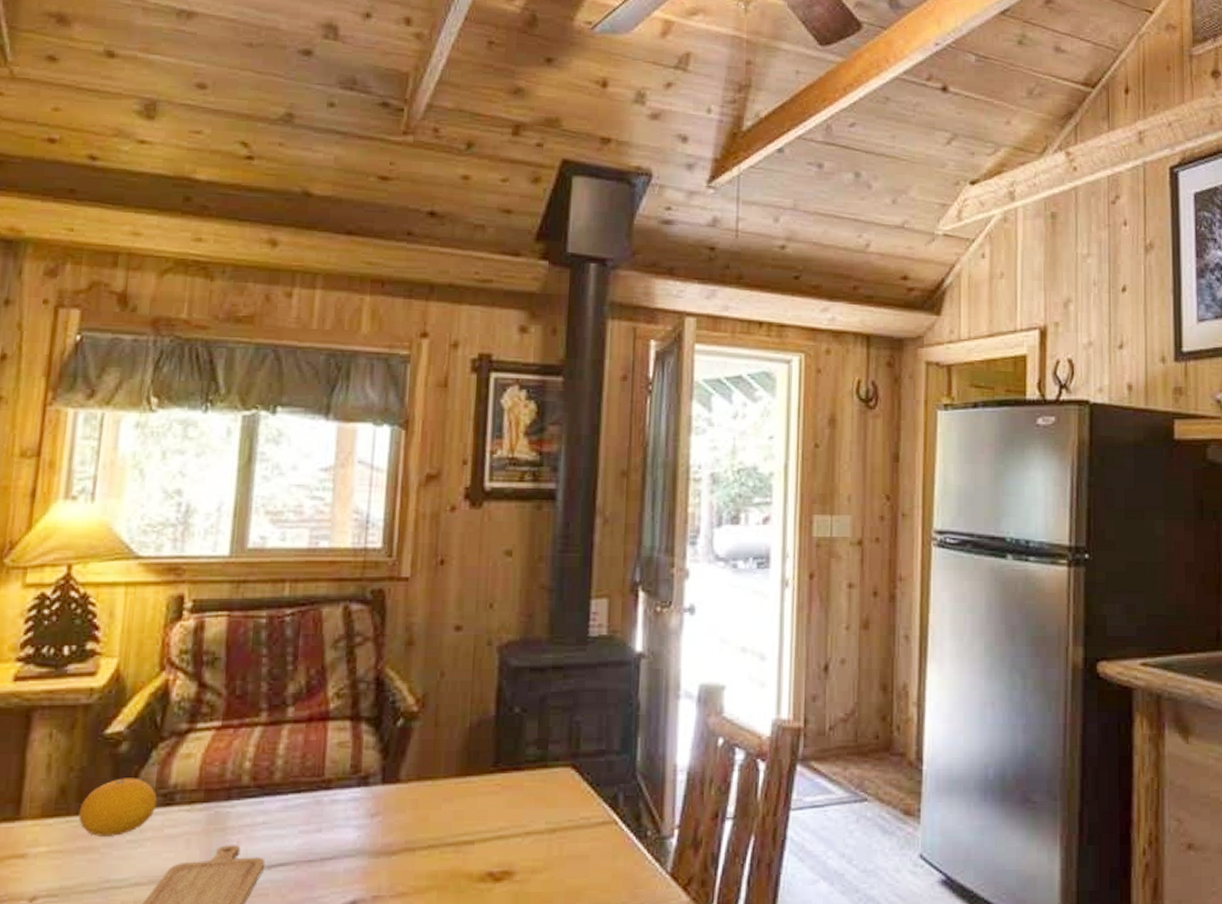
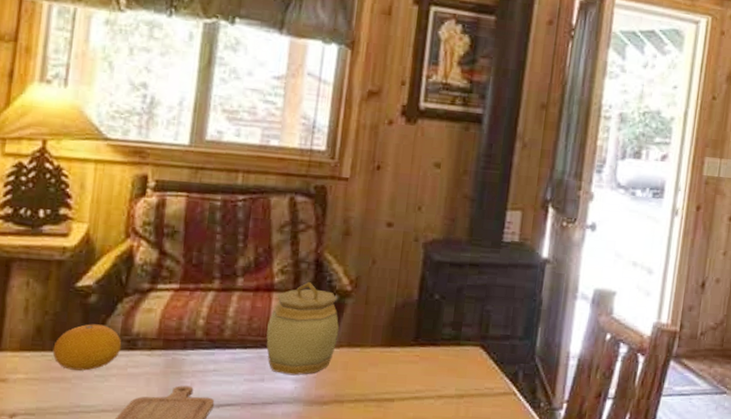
jar: none [322,704,407,822] -> present [266,281,340,376]

